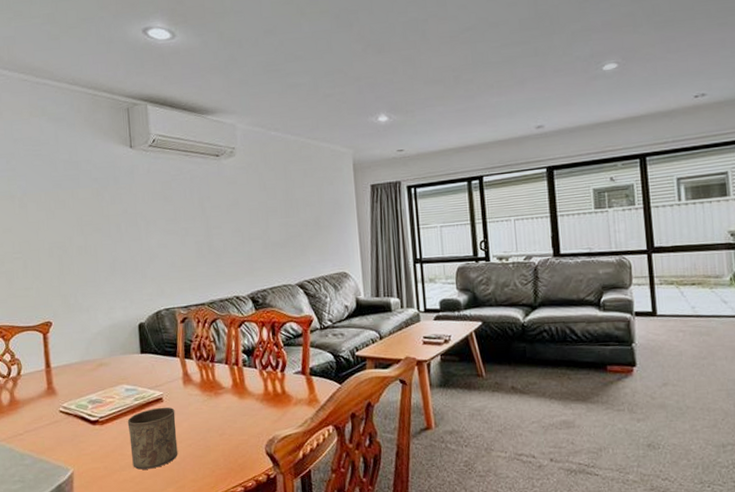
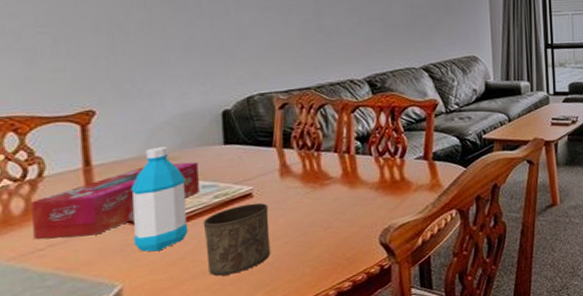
tissue box: none [14,368,124,426] -> present [32,161,199,239]
water bottle: none [77,353,117,443] -> present [131,146,189,252]

